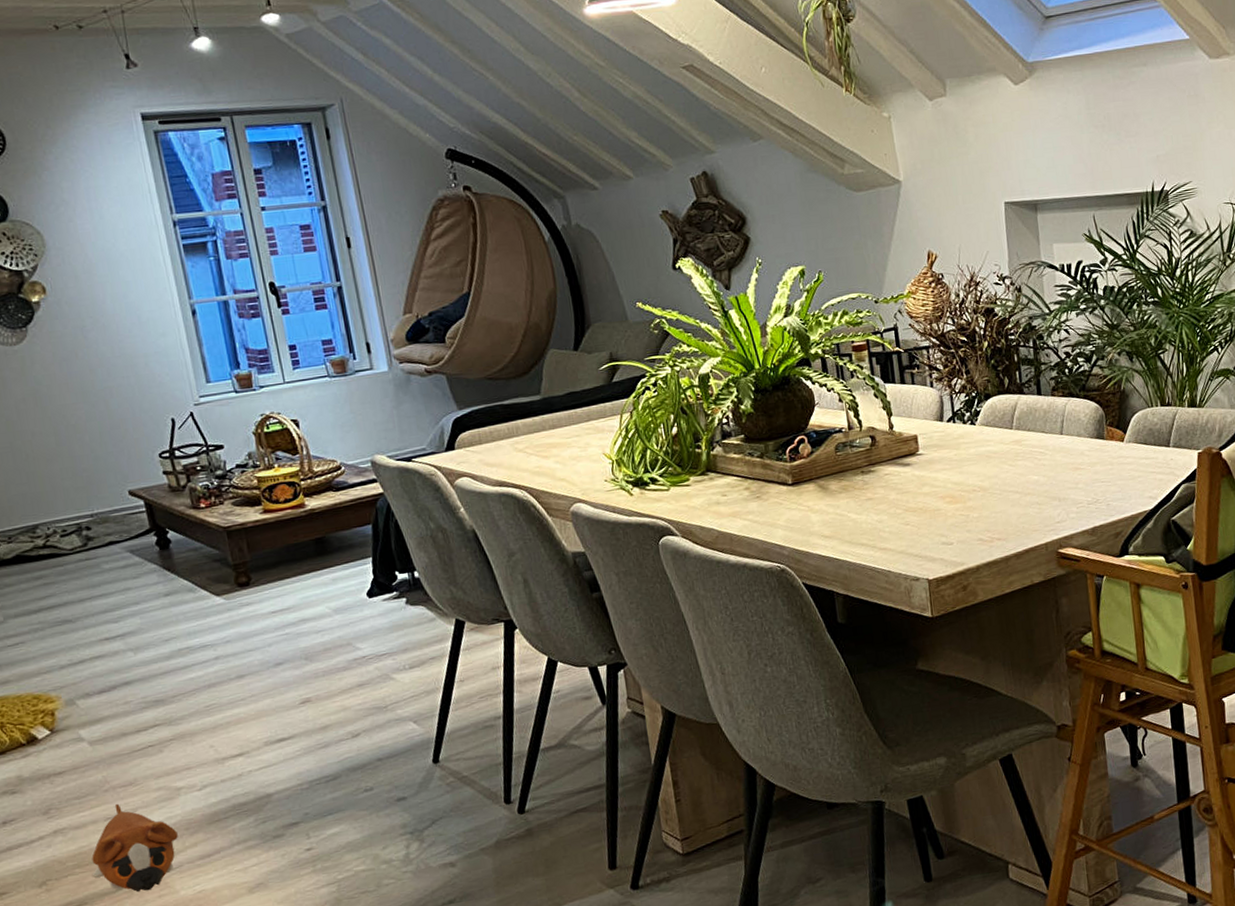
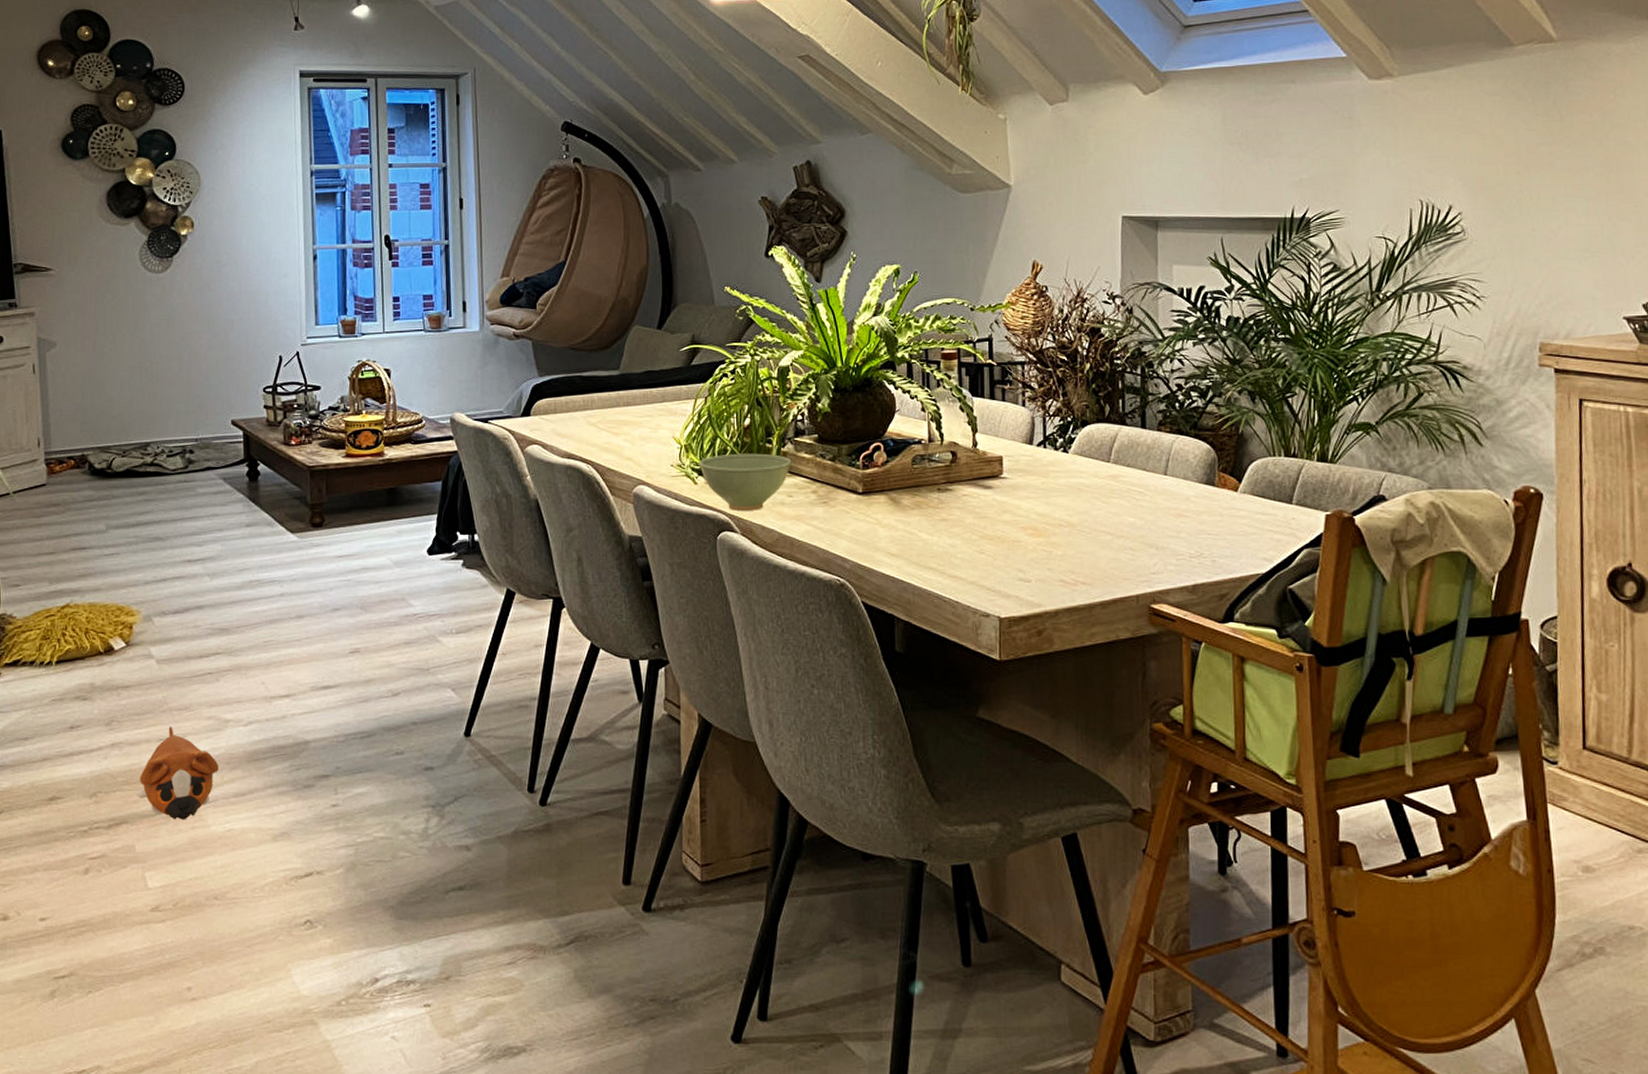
bowl: none [632,458,722,516] -> present [699,453,792,511]

